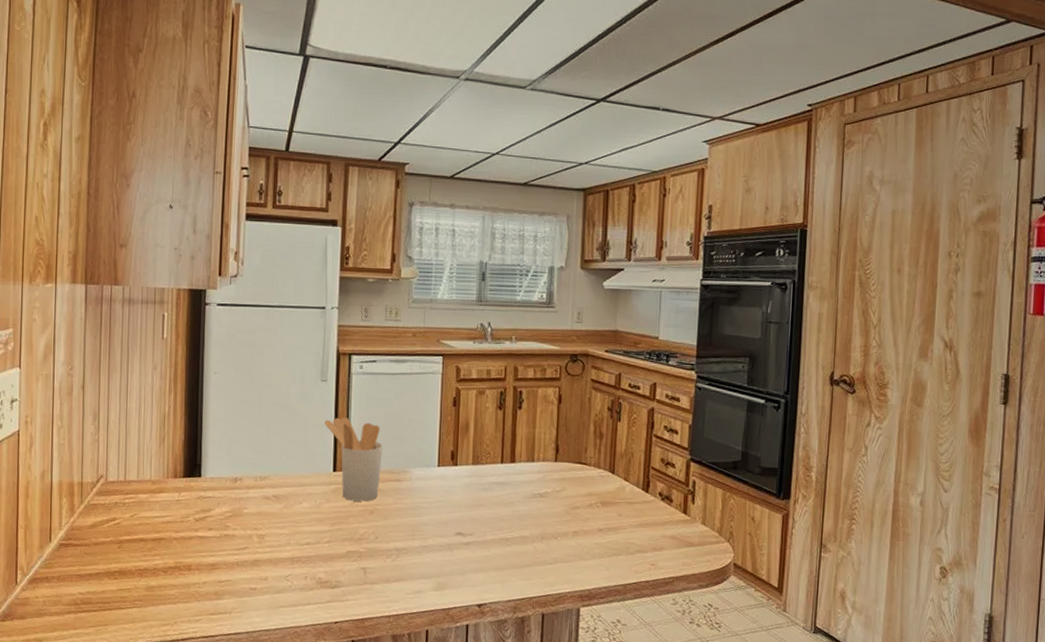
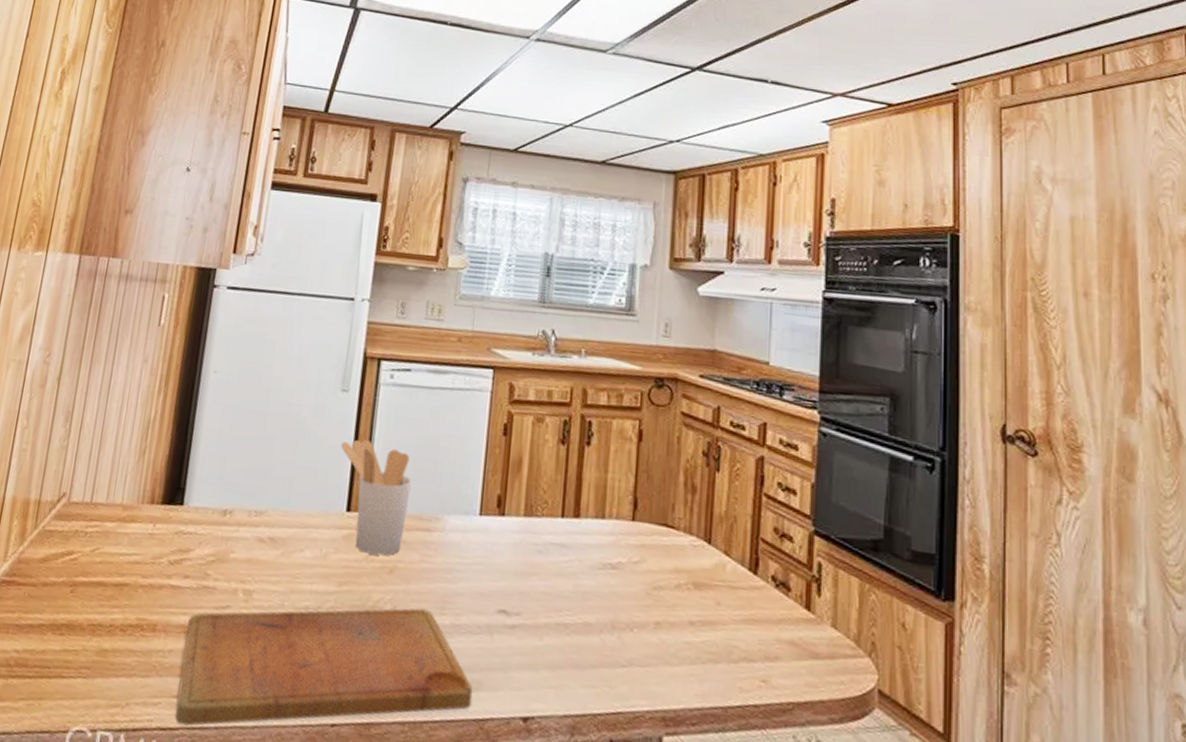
cutting board: none [213,536,440,633] -> present [174,608,473,726]

